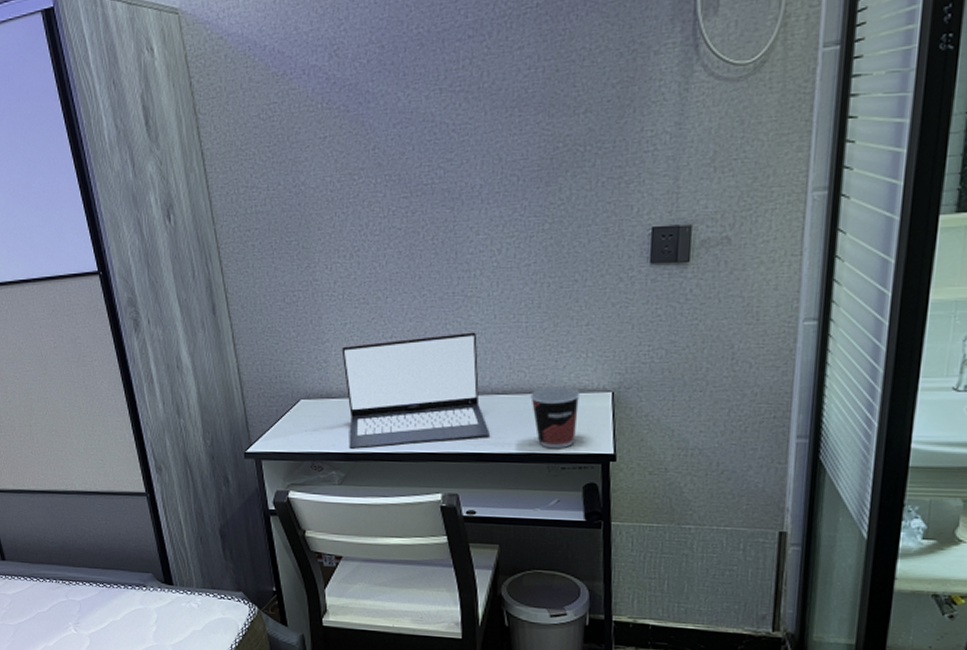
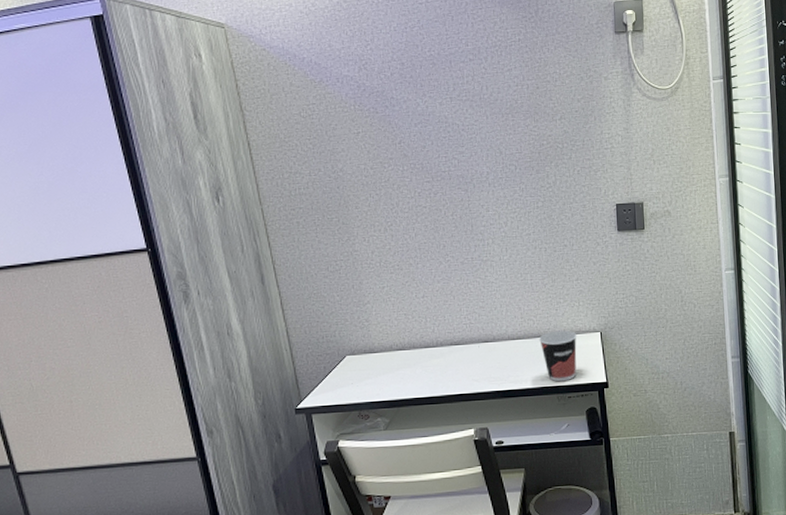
laptop: present [341,332,490,449] -> none [381,289,510,396]

